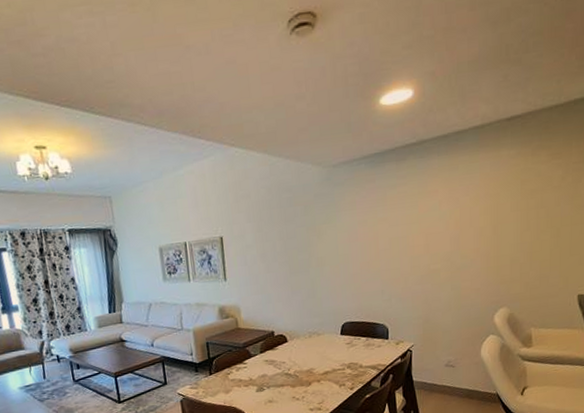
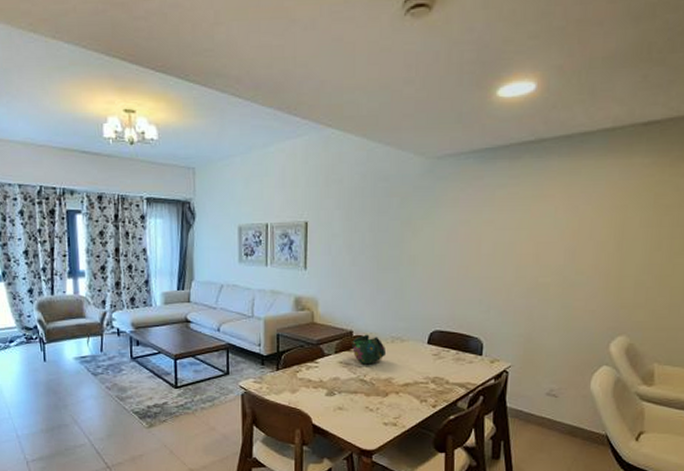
decorative bowl: none [274,332,306,360] -> present [352,334,387,365]

